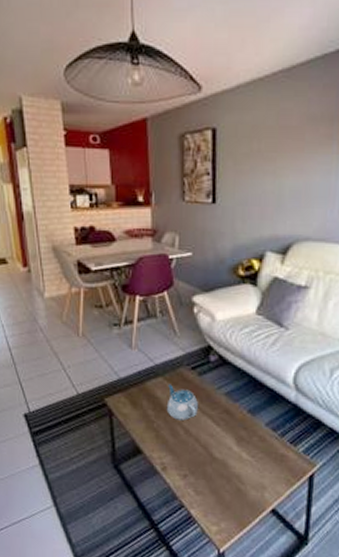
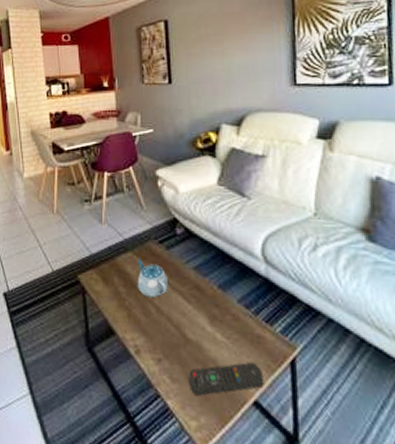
remote control: none [213,477,283,506] -> present [189,362,264,396]

